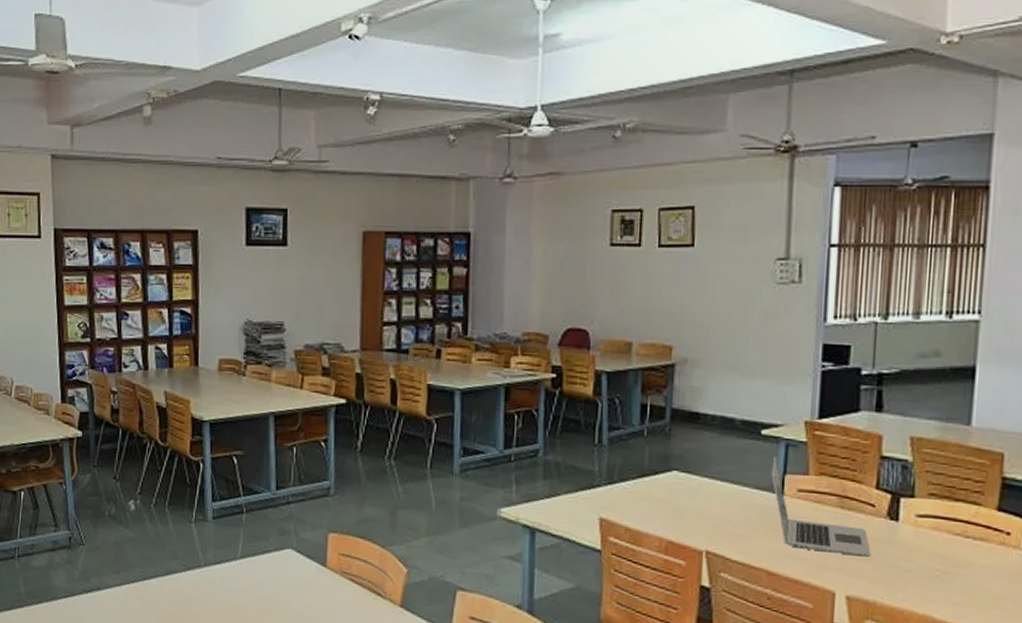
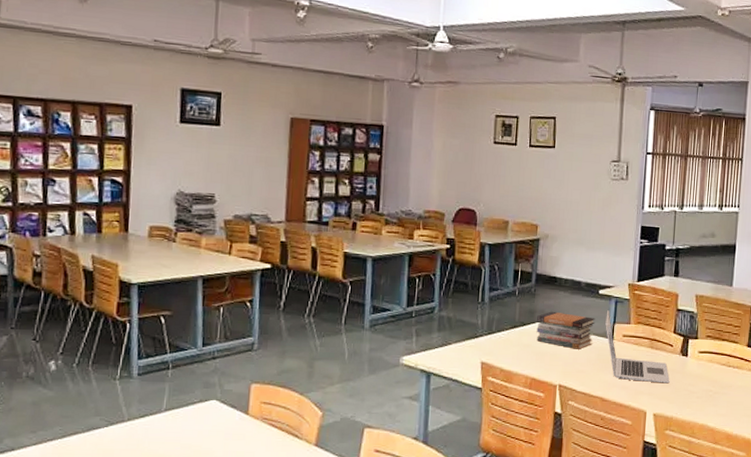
book stack: none [673,456,756,507] -> present [536,311,595,350]

